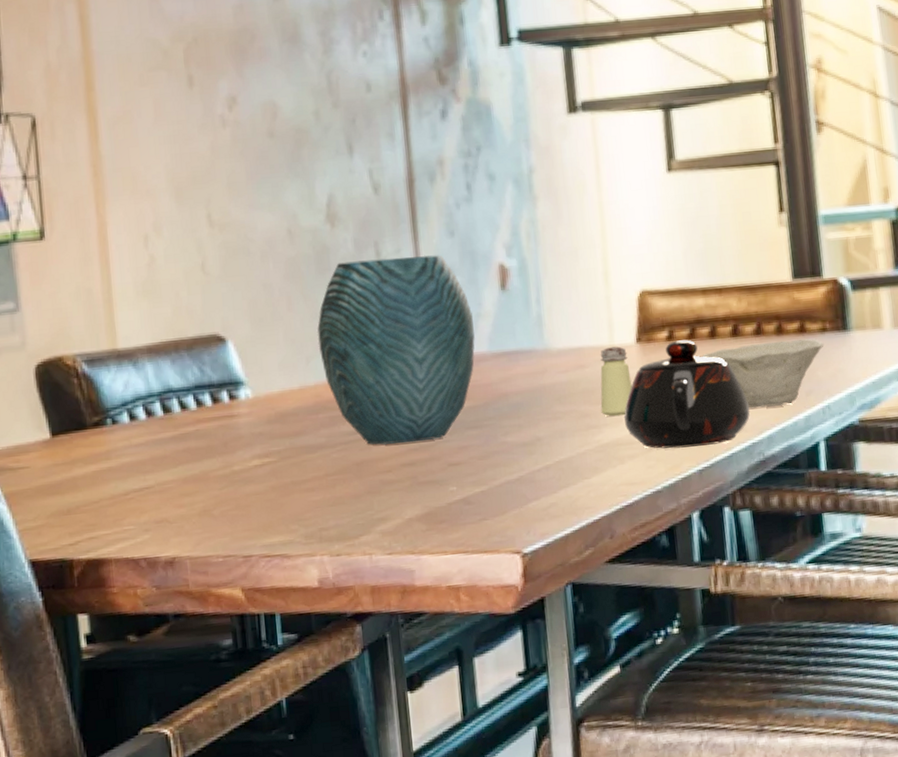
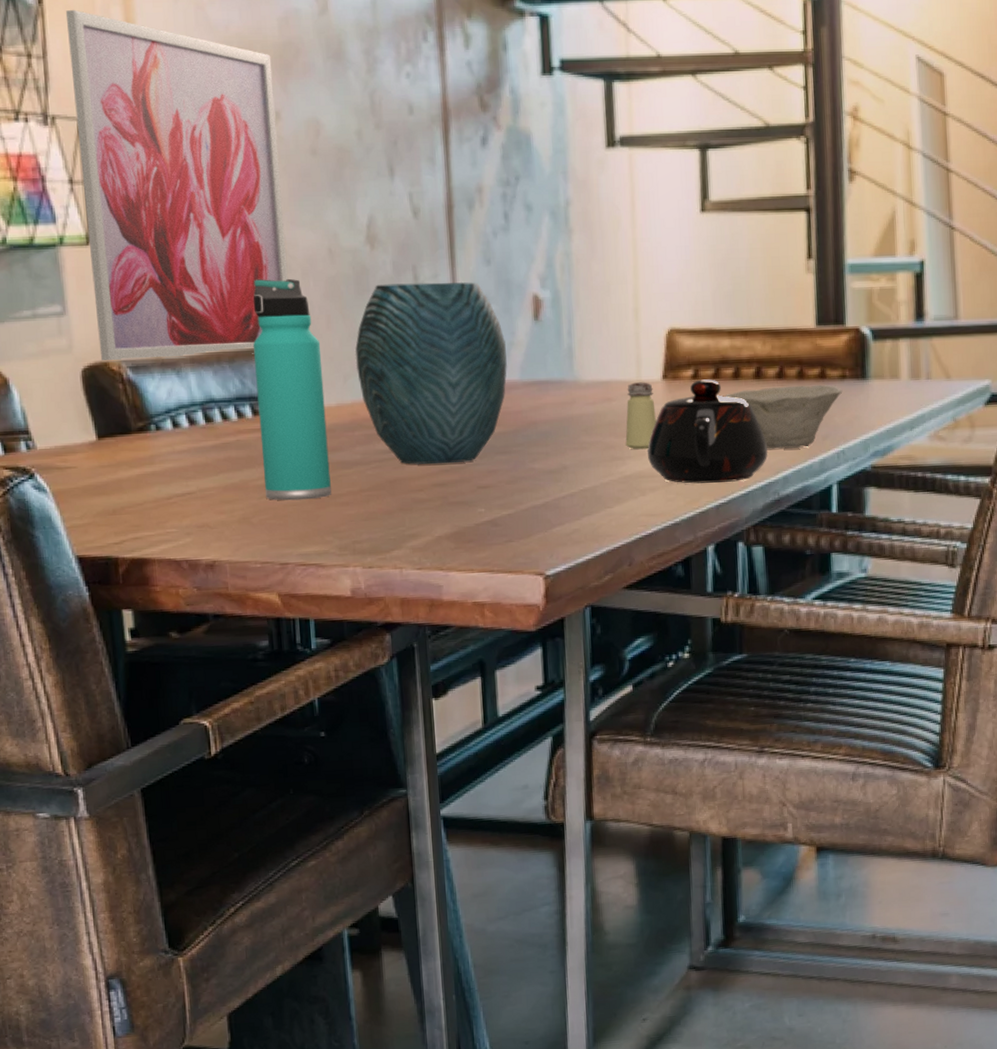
wall art: none [19,9,247,358] -> present [65,9,288,363]
thermos bottle: none [211,262,296,490] -> present [253,278,331,501]

